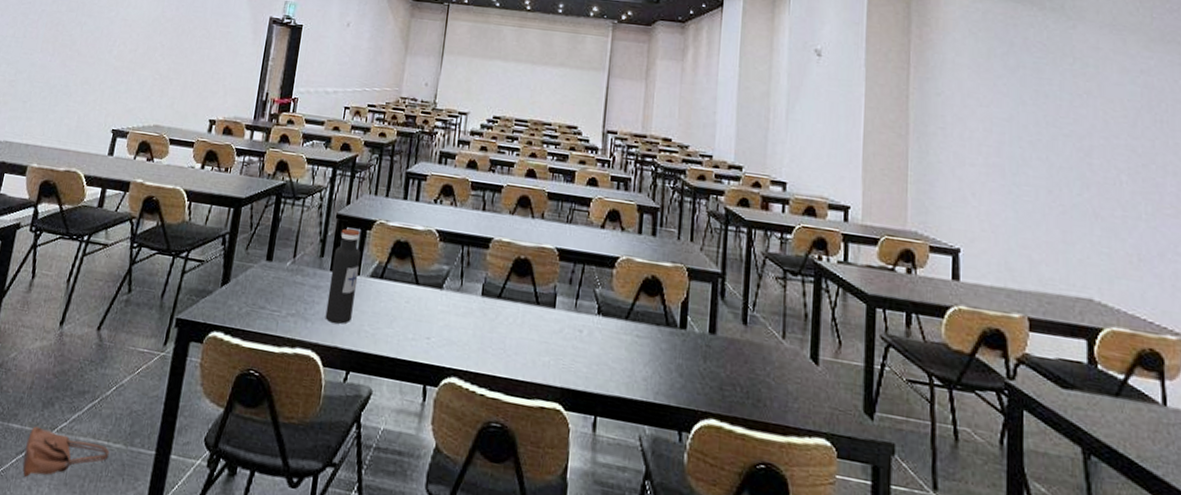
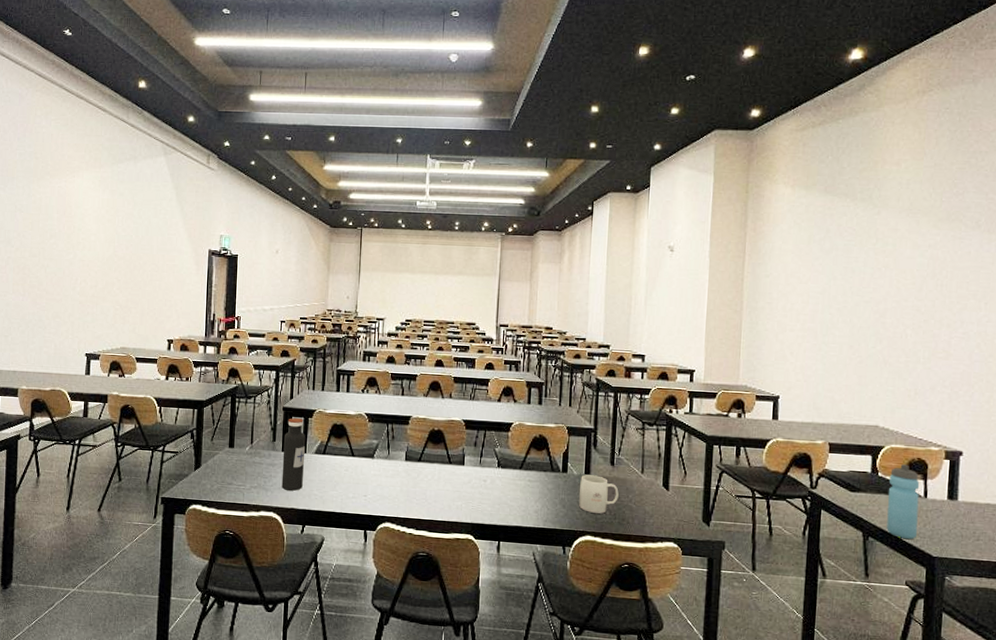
handbag: present [22,426,110,477] -> none [54,586,122,623]
mug: none [700,334,753,390] -> present [578,474,619,514]
water bottle: none [1112,355,1157,465] -> present [886,464,920,540]

